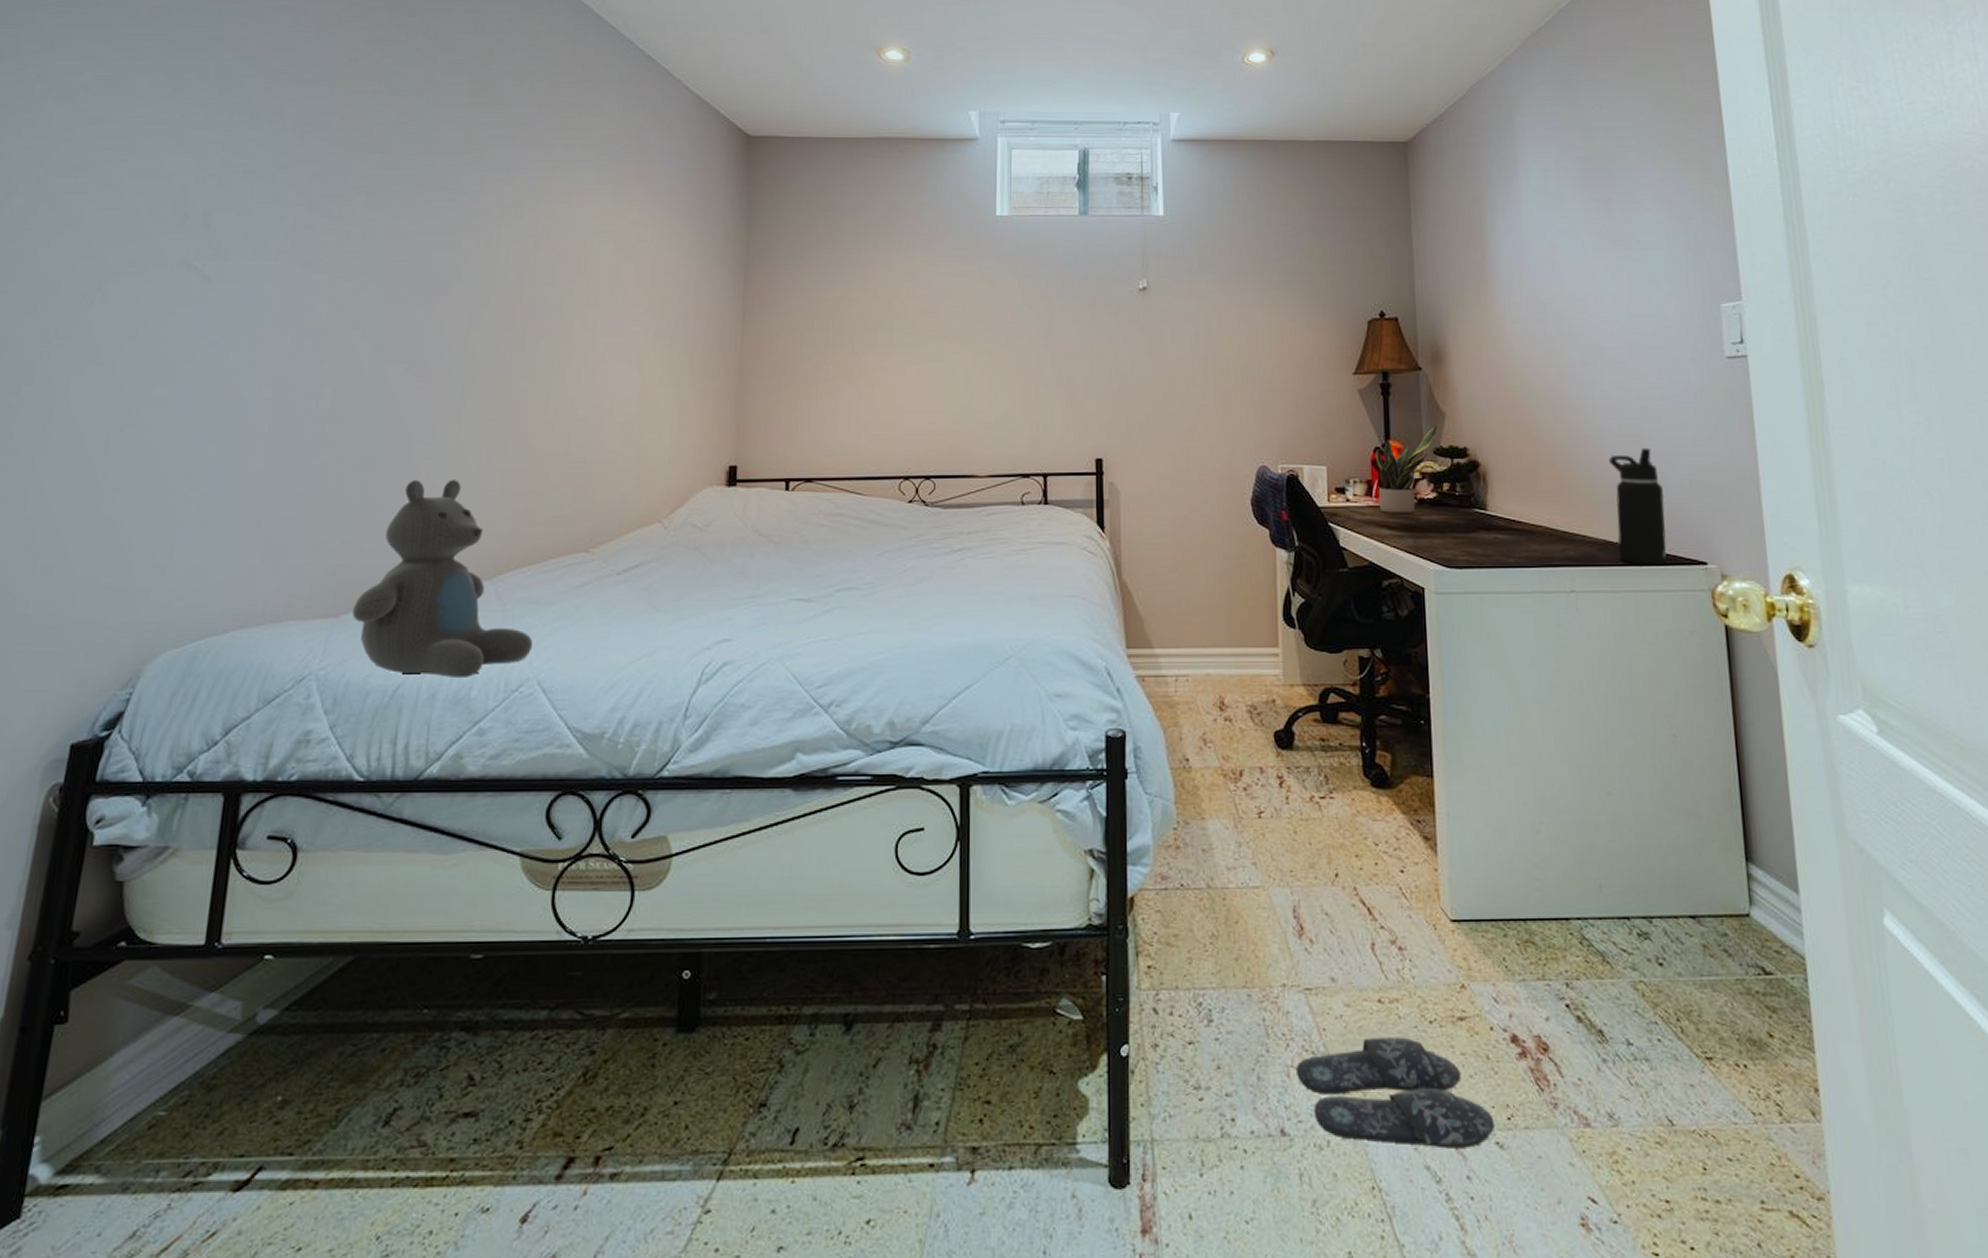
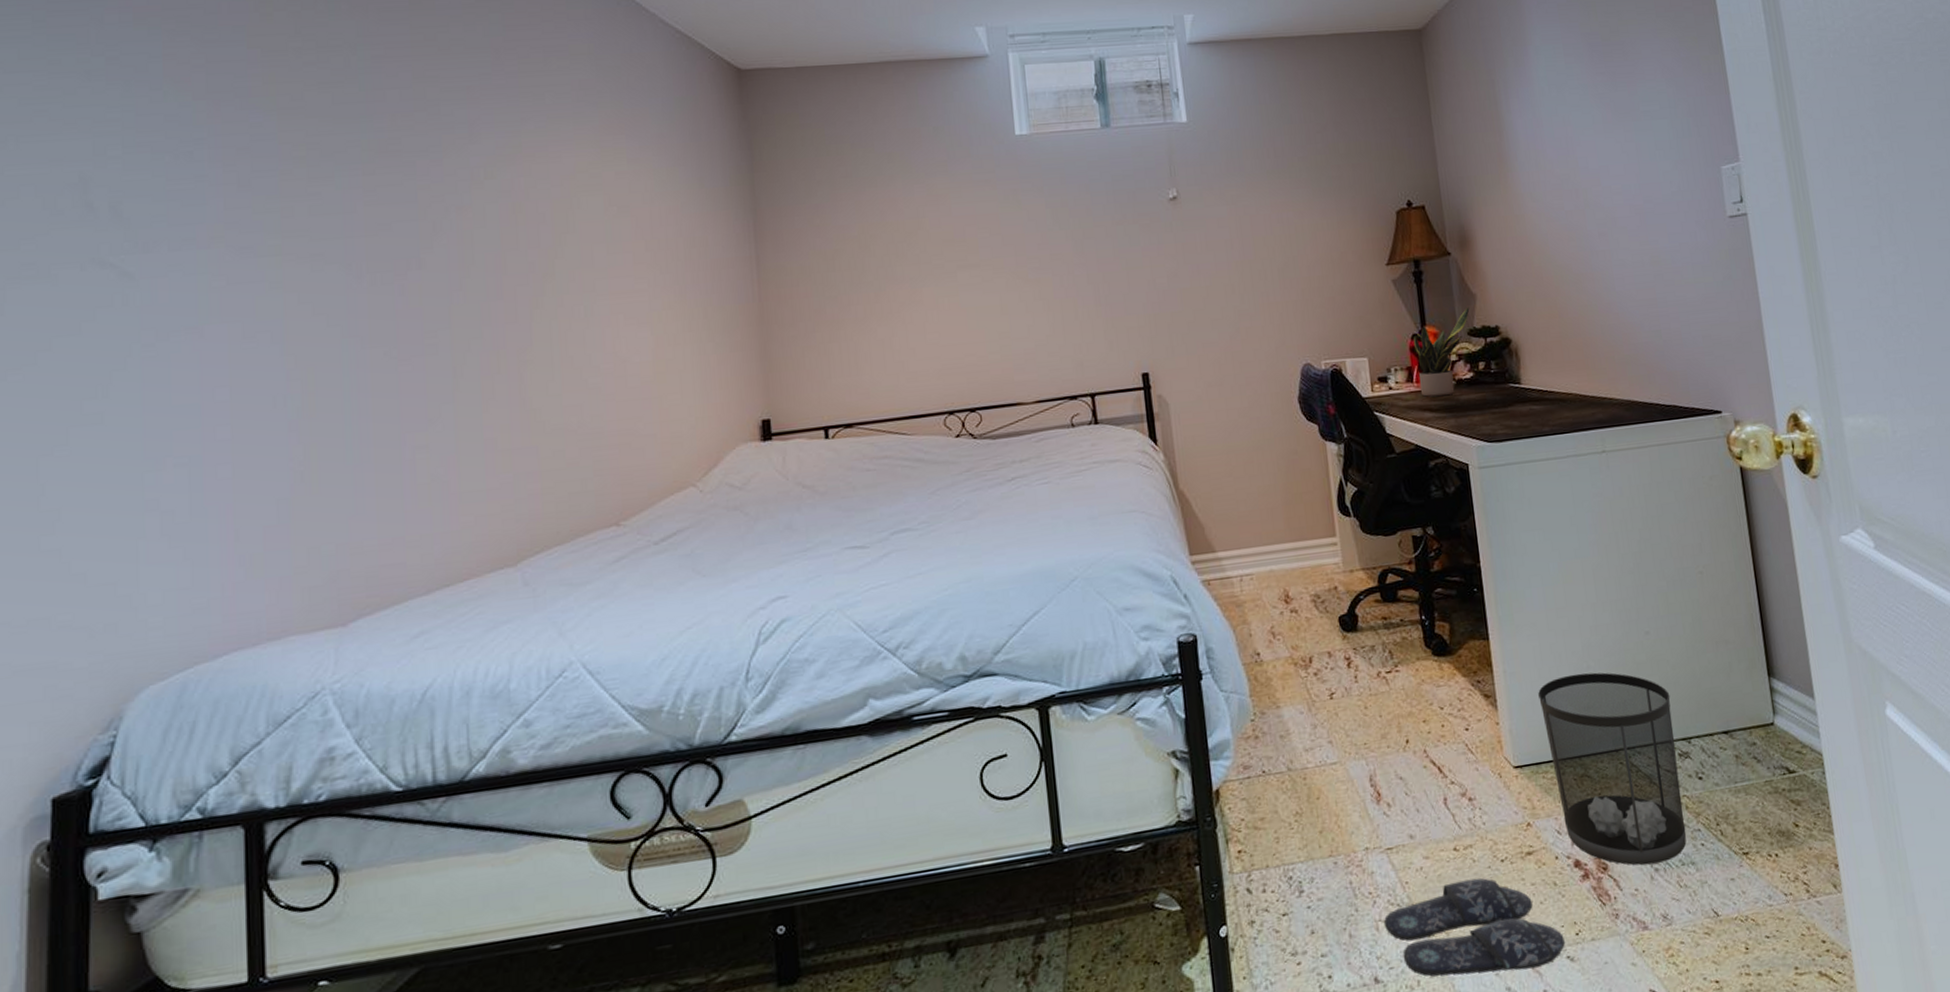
stuffed animal: present [351,480,533,679] -> none [361,466,572,676]
waste bin: none [1483,828,1641,1053] -> present [1538,672,1687,866]
water bottle: present [1608,447,1668,567] -> none [1628,309,1687,421]

